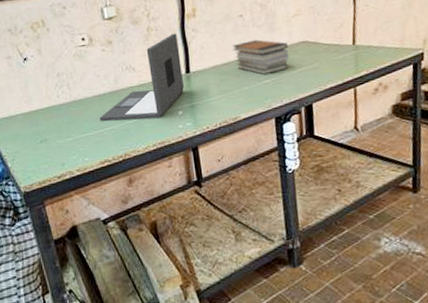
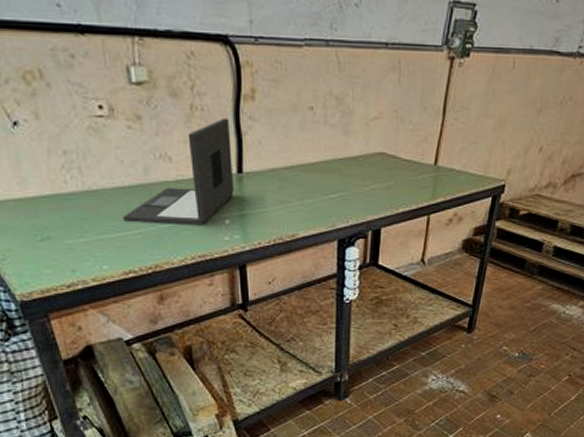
book stack: present [232,39,290,75] -> none [297,142,363,188]

